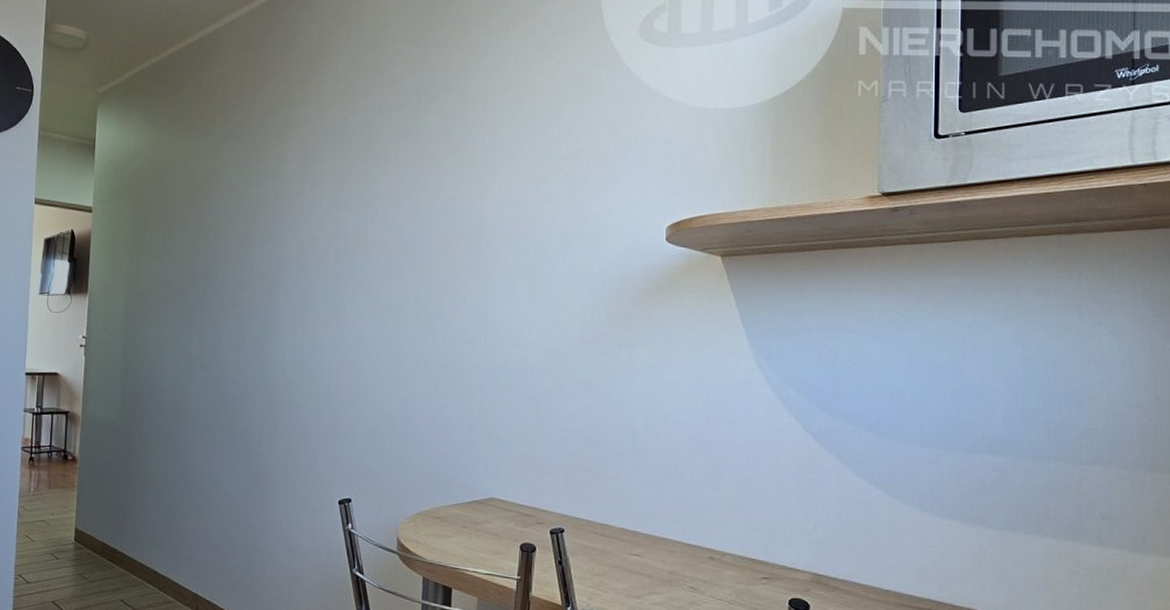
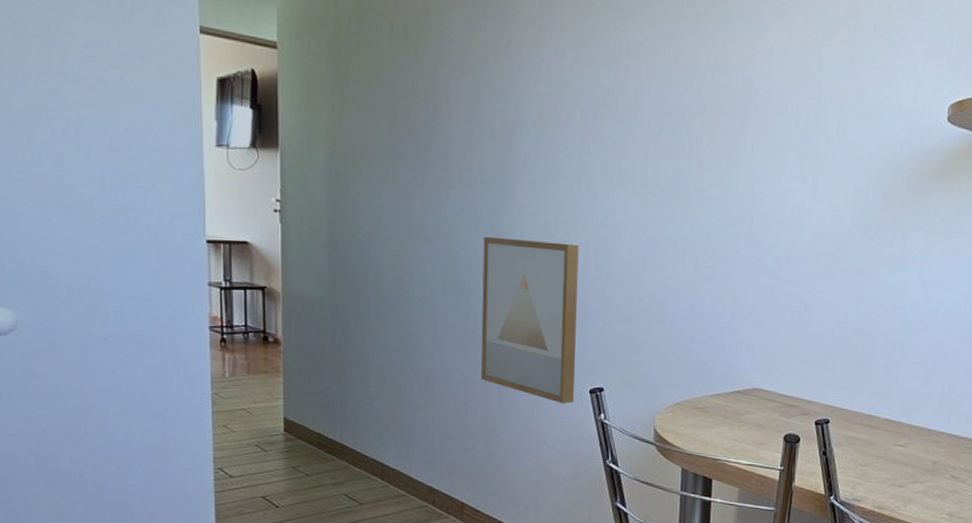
wall art: none [242,362,331,514] -> present [480,236,579,404]

